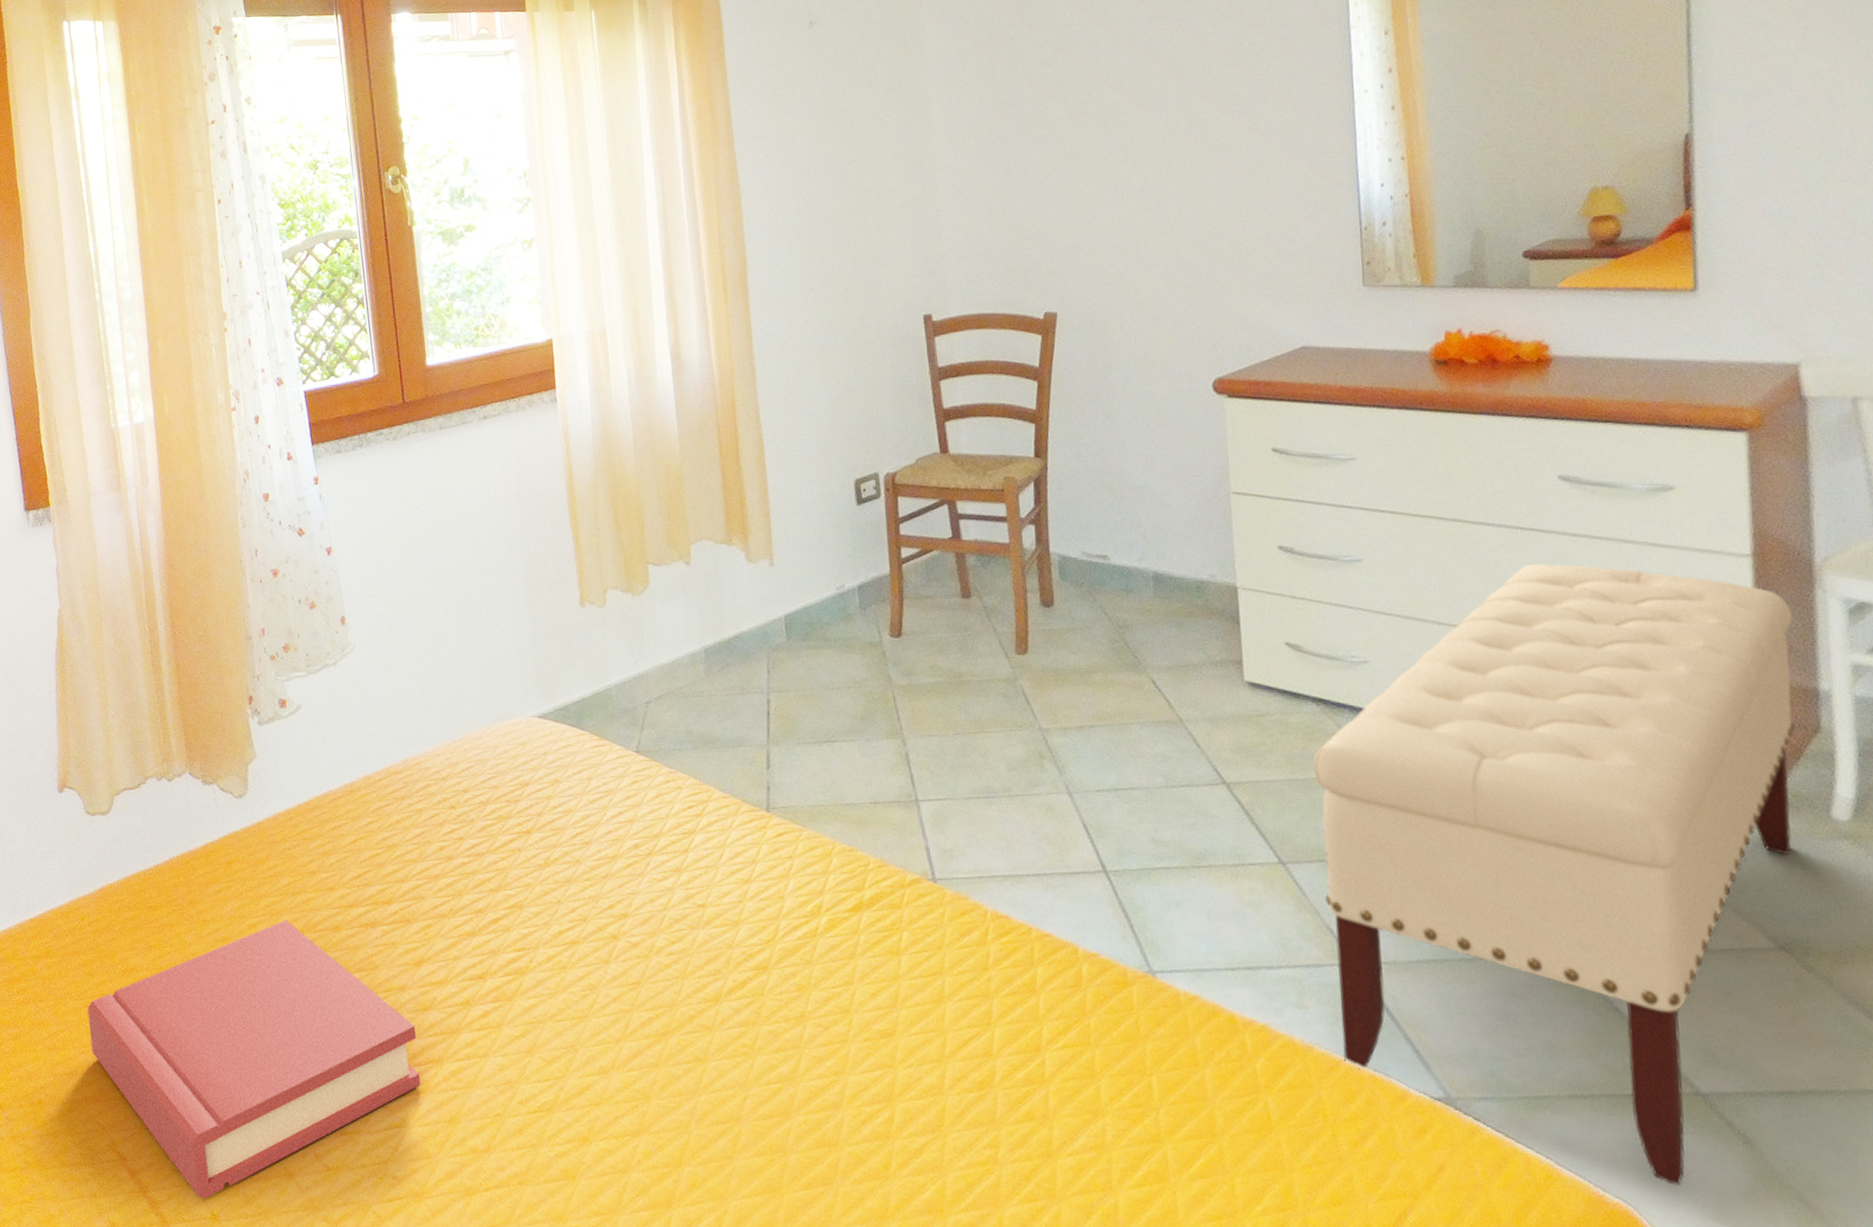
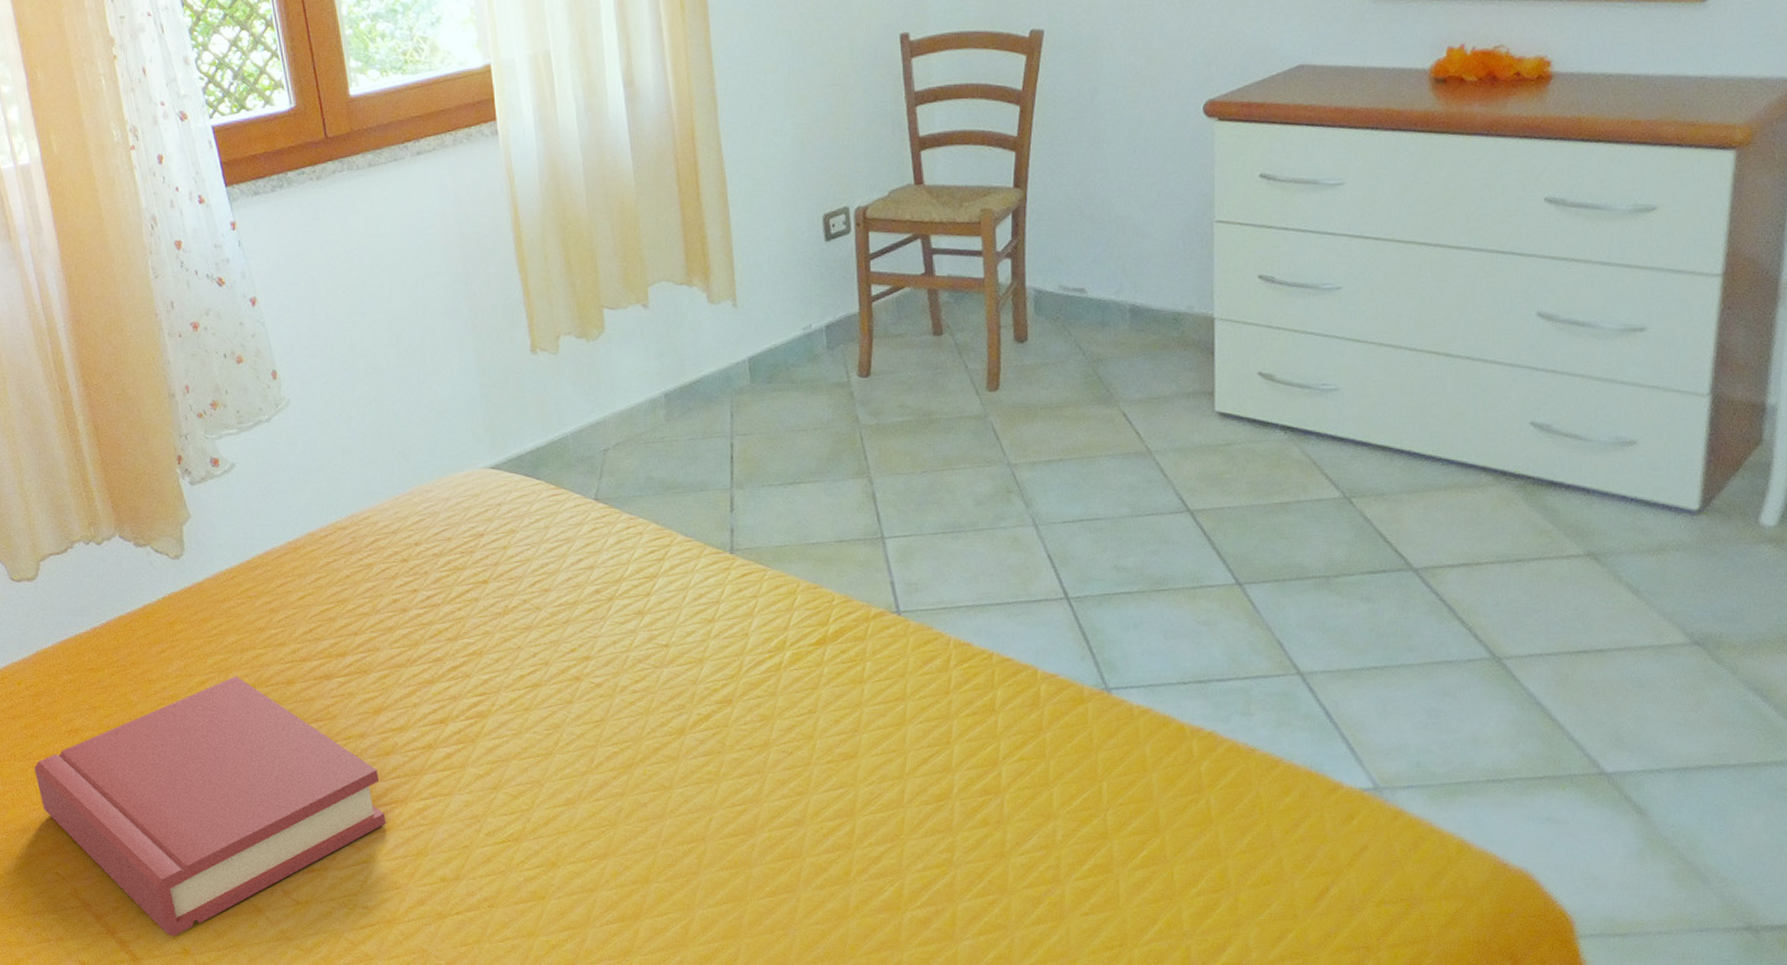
bench: present [1313,563,1796,1185] -> none [1277,287,1752,852]

